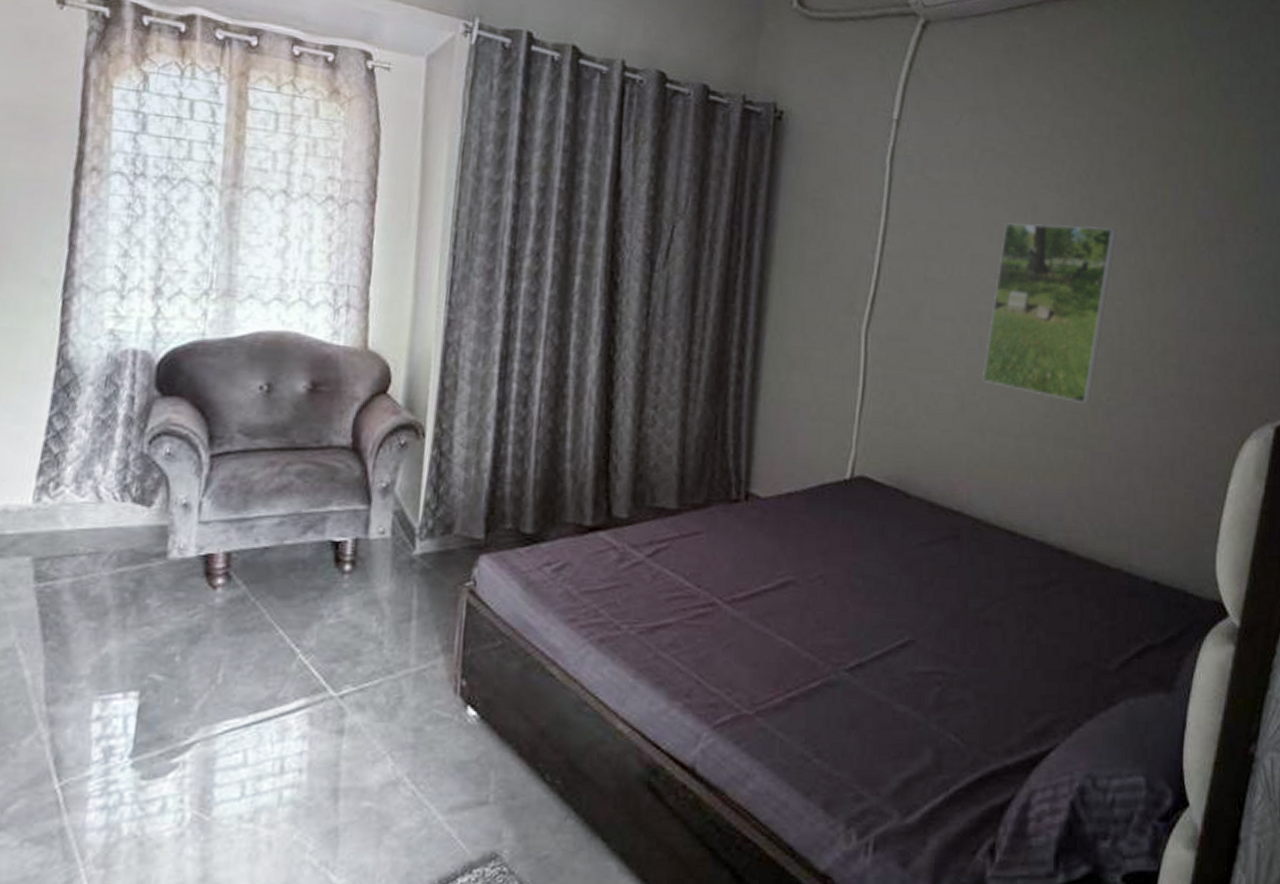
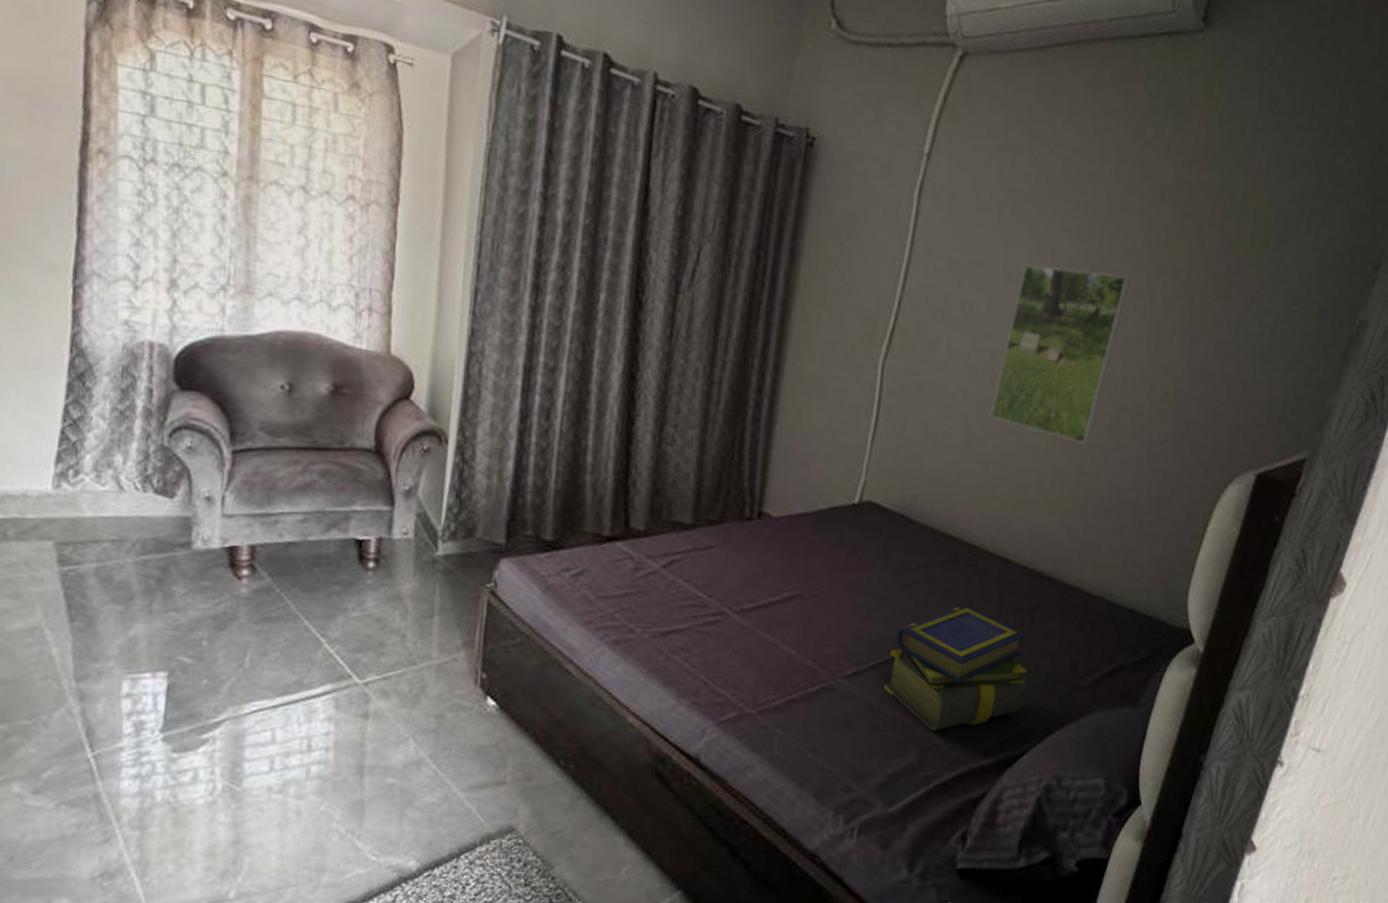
stack of books: none [891,585,1049,728] -> present [884,606,1028,731]

